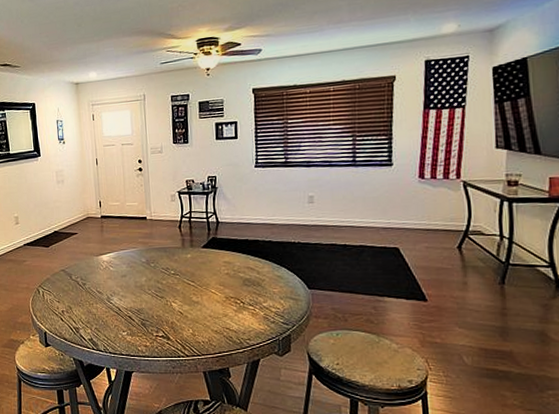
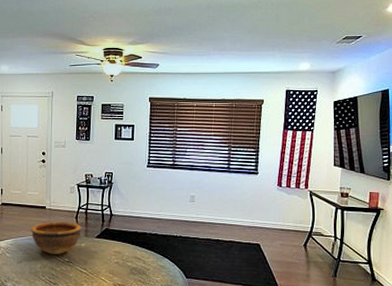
bowl: none [132,232,186,267] -> present [30,222,81,254]

